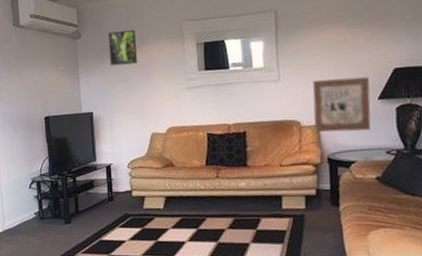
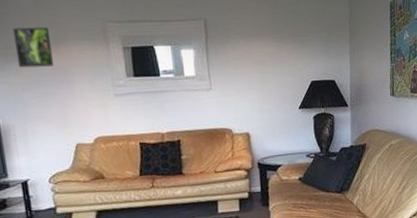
wall art: present [313,76,371,132] -> none [243,87,294,139]

